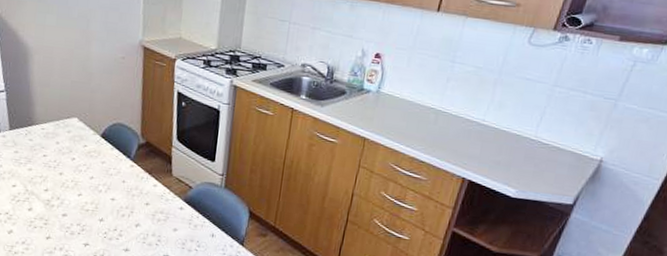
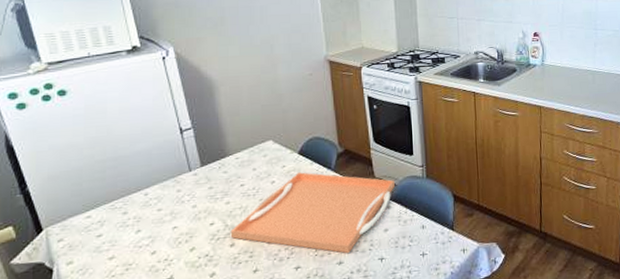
serving tray: none [29,154,191,244] -> present [230,172,395,254]

